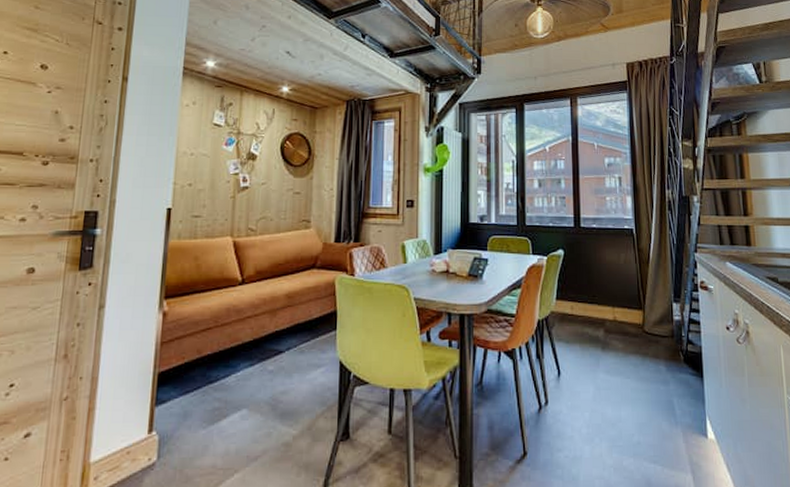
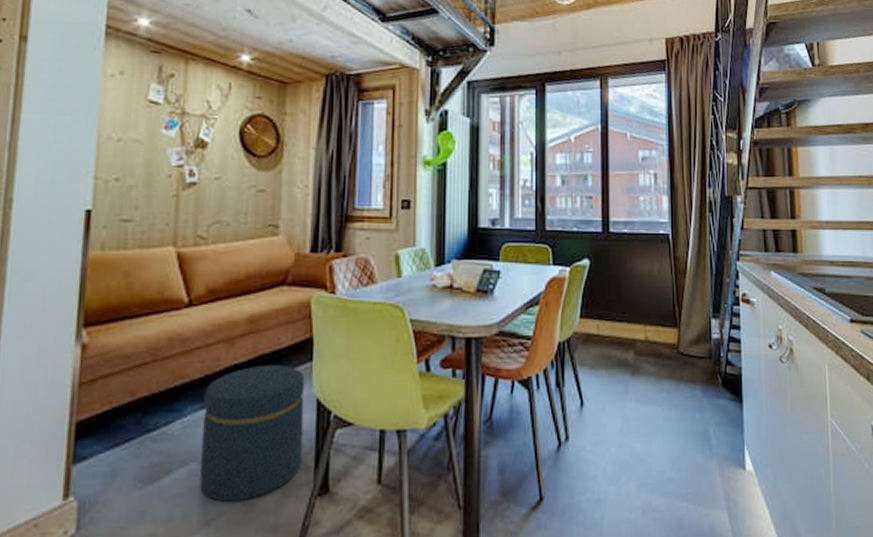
ottoman: none [249,333,331,442] -> present [200,365,305,502]

